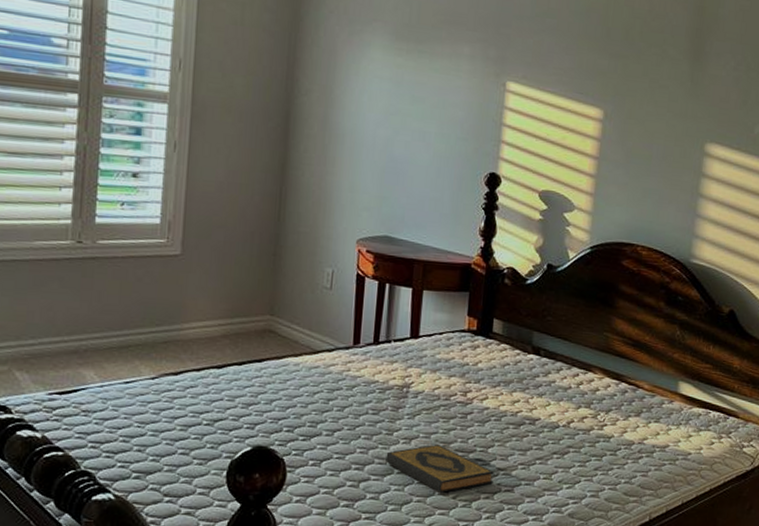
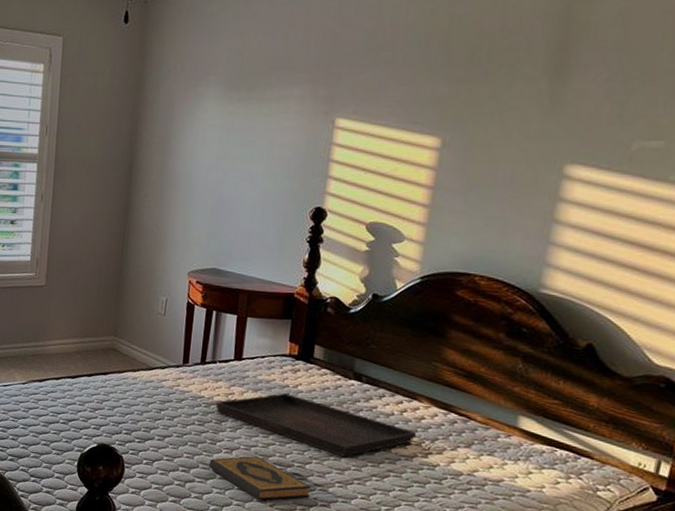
serving tray: none [391,372,593,436] -> present [215,393,417,457]

